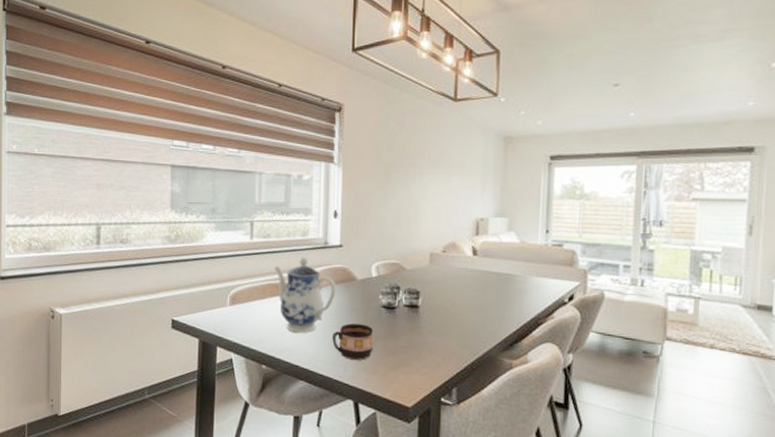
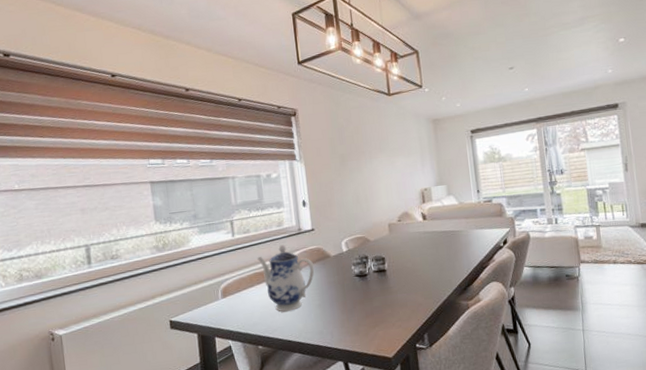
cup: present [332,323,374,360] -> none [317,293,354,326]

